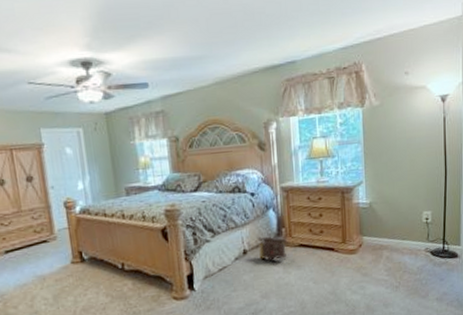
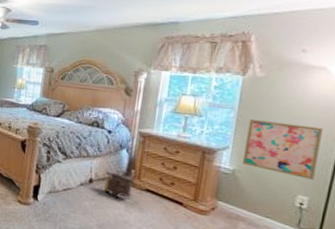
wall art: none [375,144,433,196] -> present [243,119,323,180]

